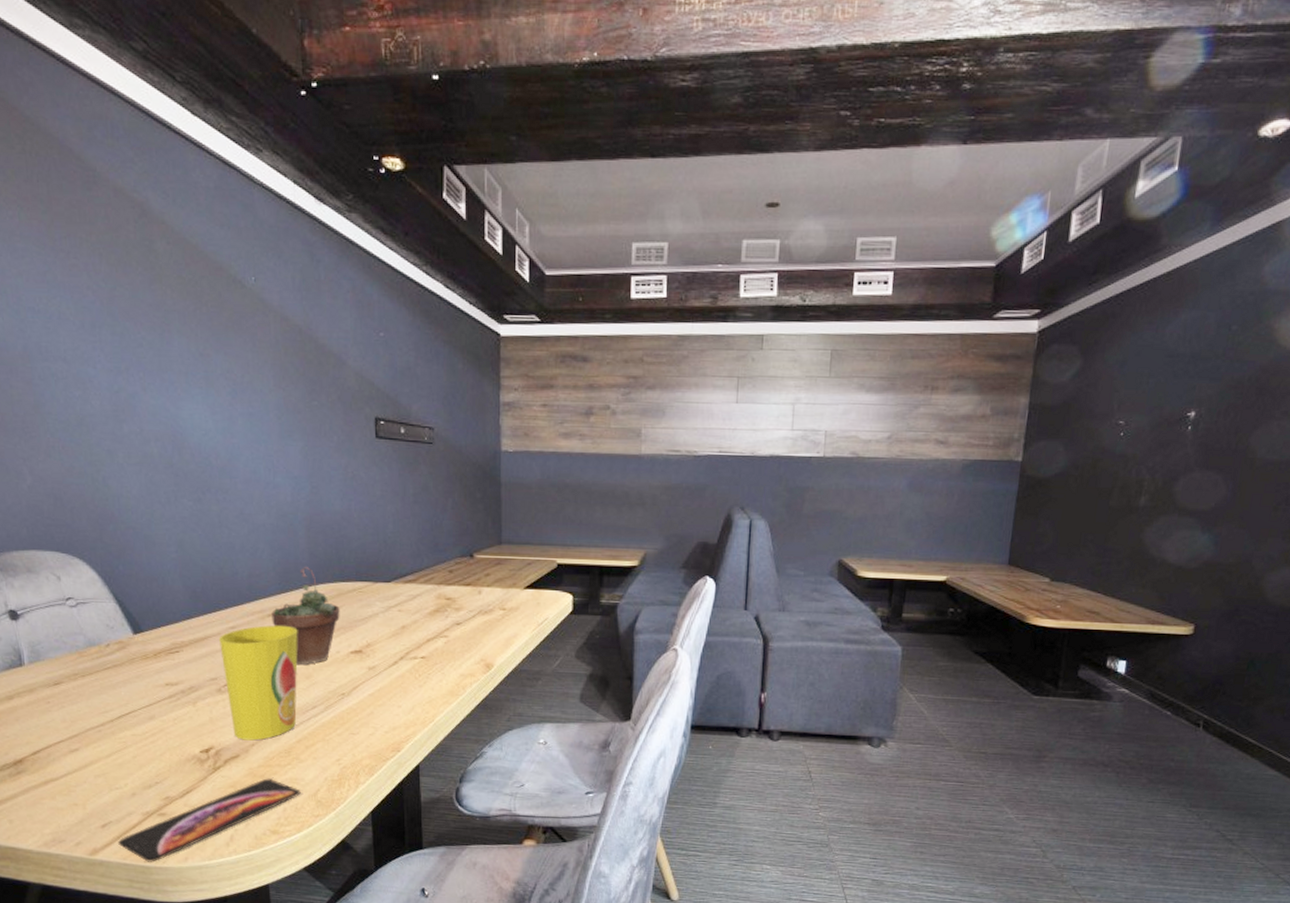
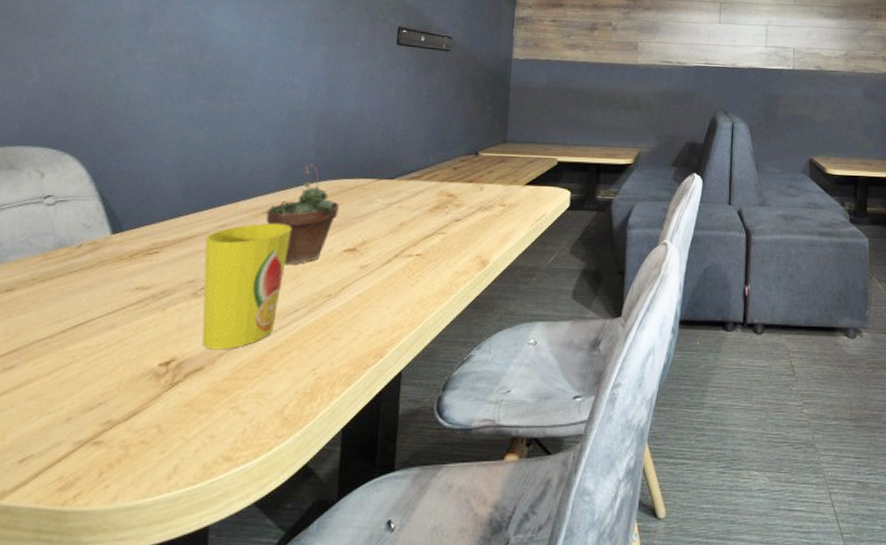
smartphone: present [118,778,301,862] -> none [34,393,266,505]

